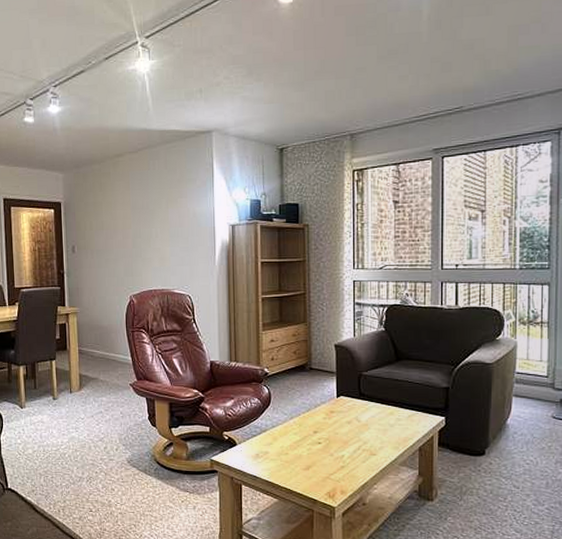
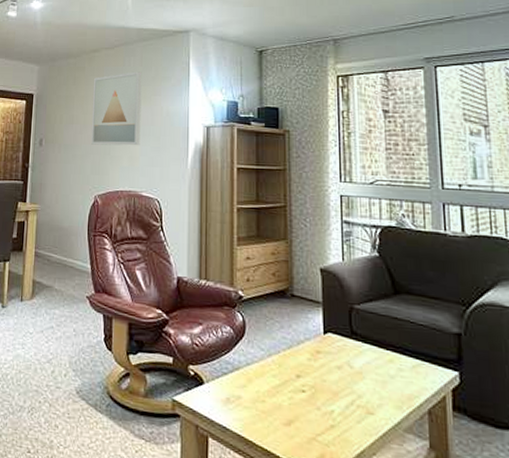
wall art: none [119,174,170,249] -> present [91,71,142,146]

